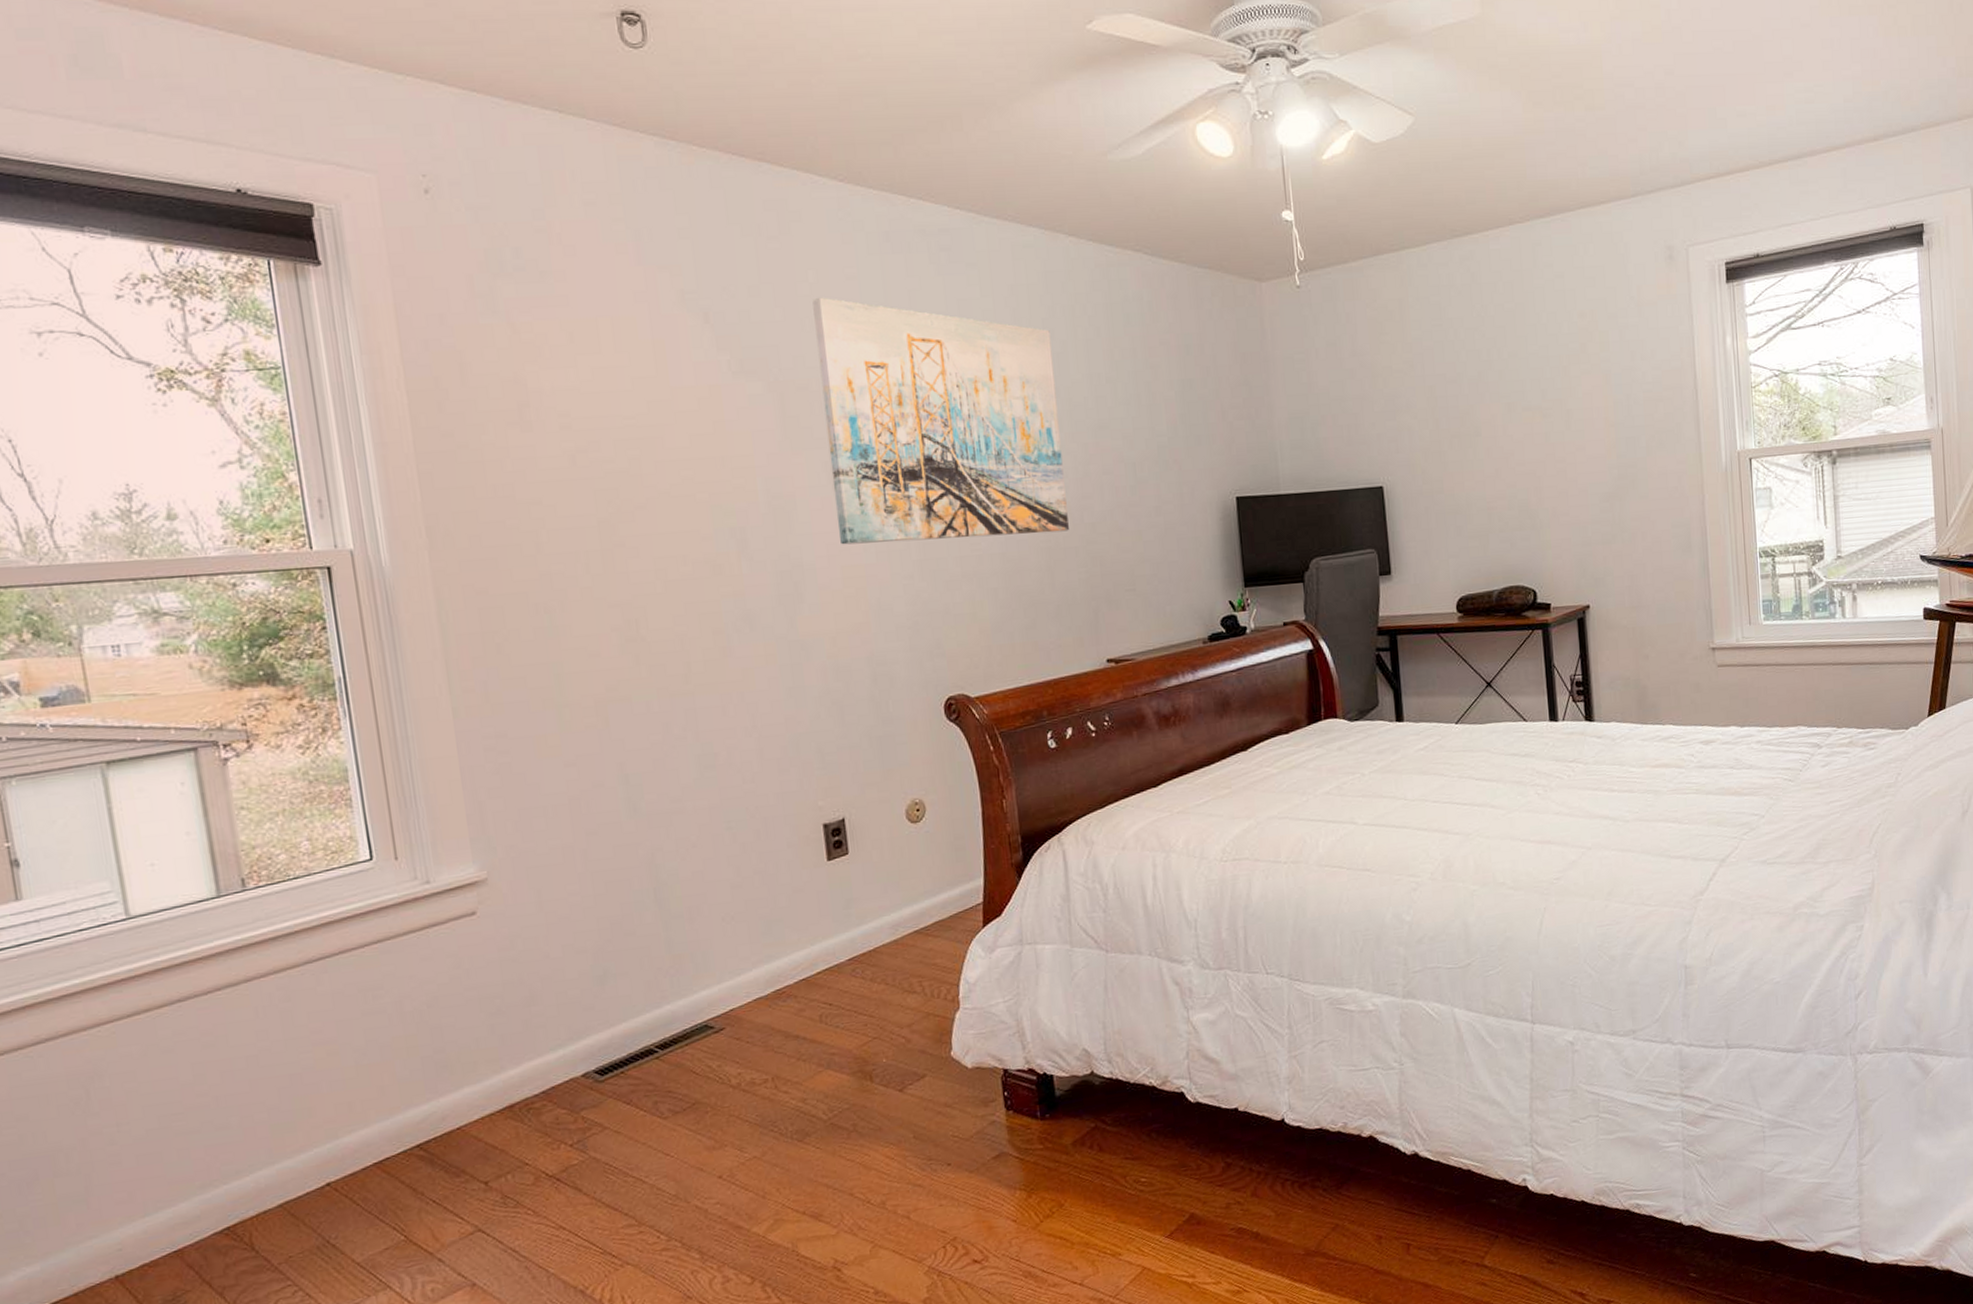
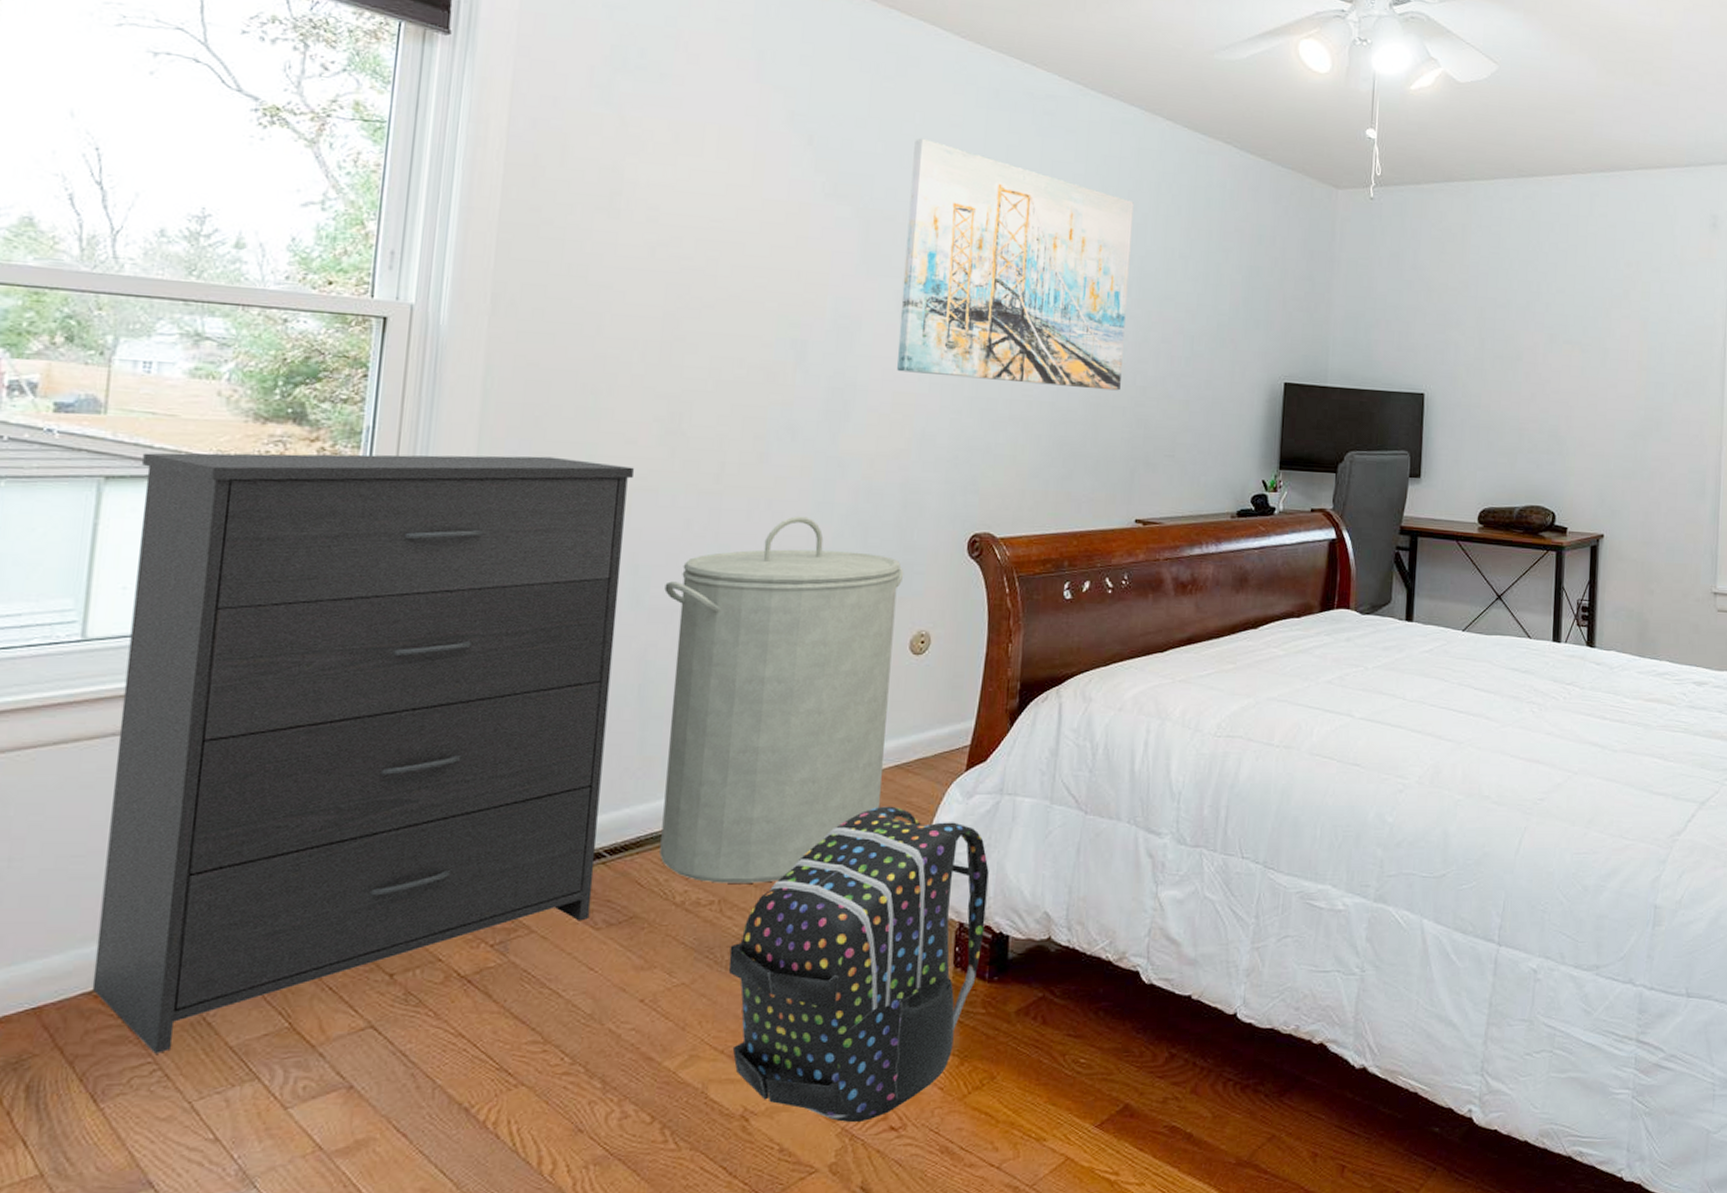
dresser: none [135,679,655,1277] -> present [91,452,634,1054]
laundry hamper: none [657,704,908,1063] -> present [659,516,904,883]
backpack: none [791,969,1029,1262] -> present [728,806,989,1123]

